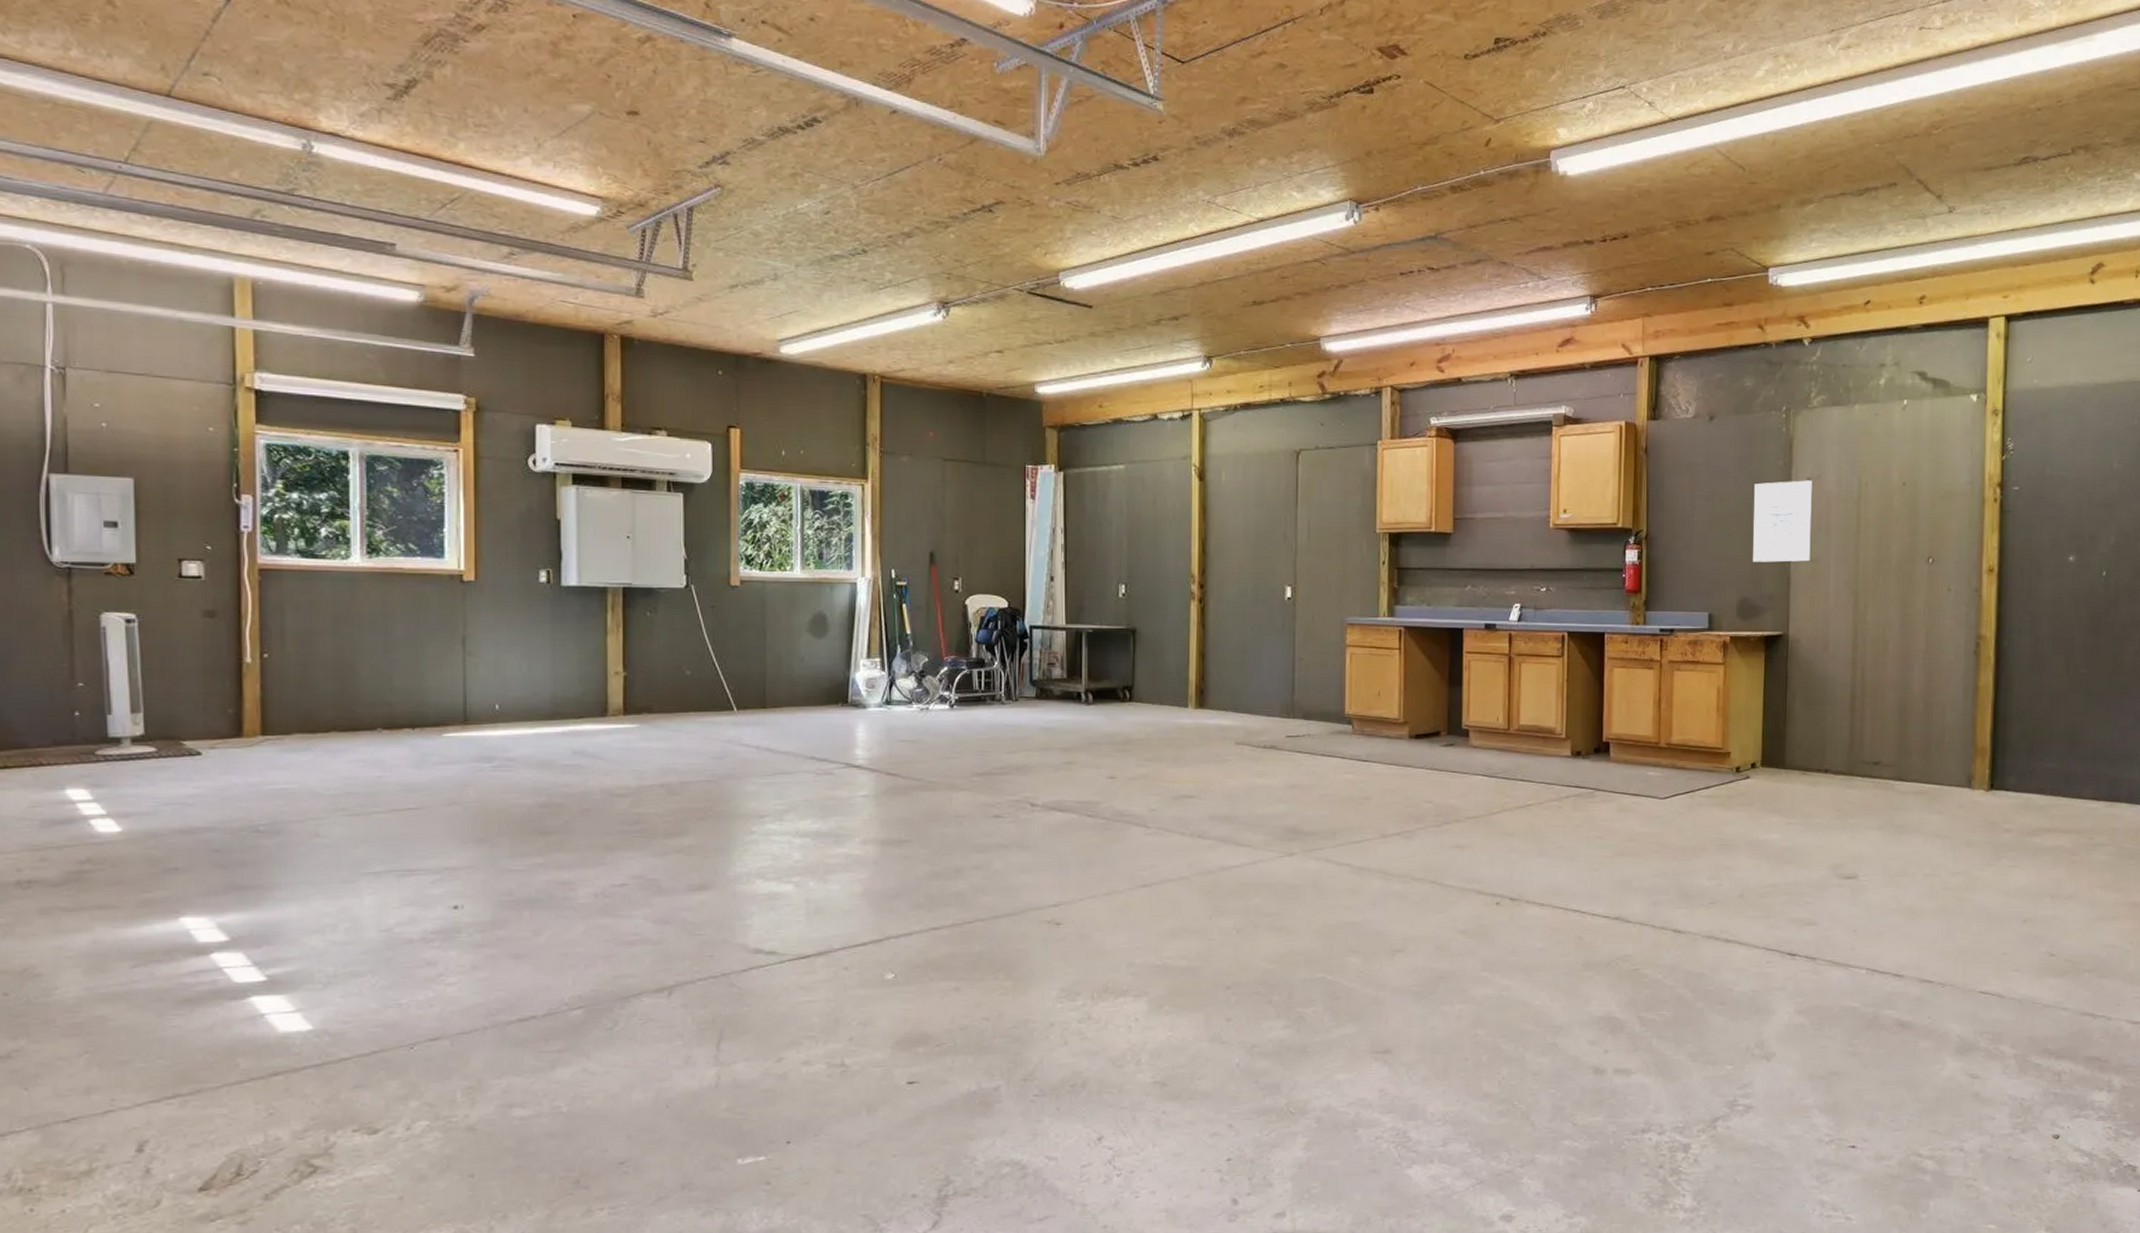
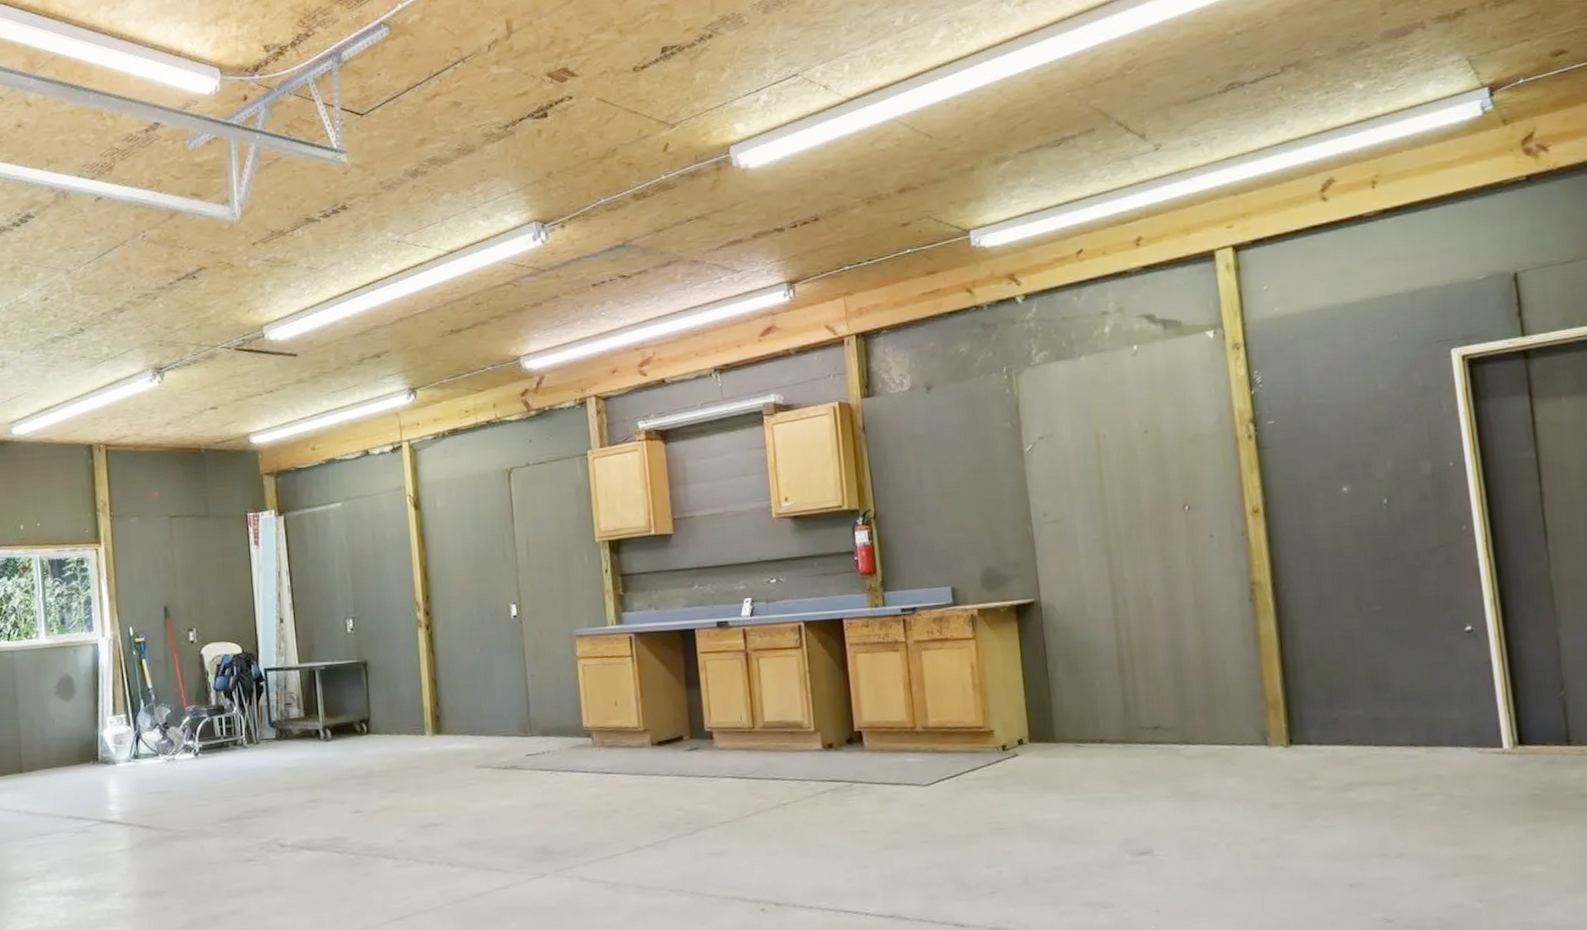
wall art: present [1753,480,1812,562] -> none [982,439,1054,530]

